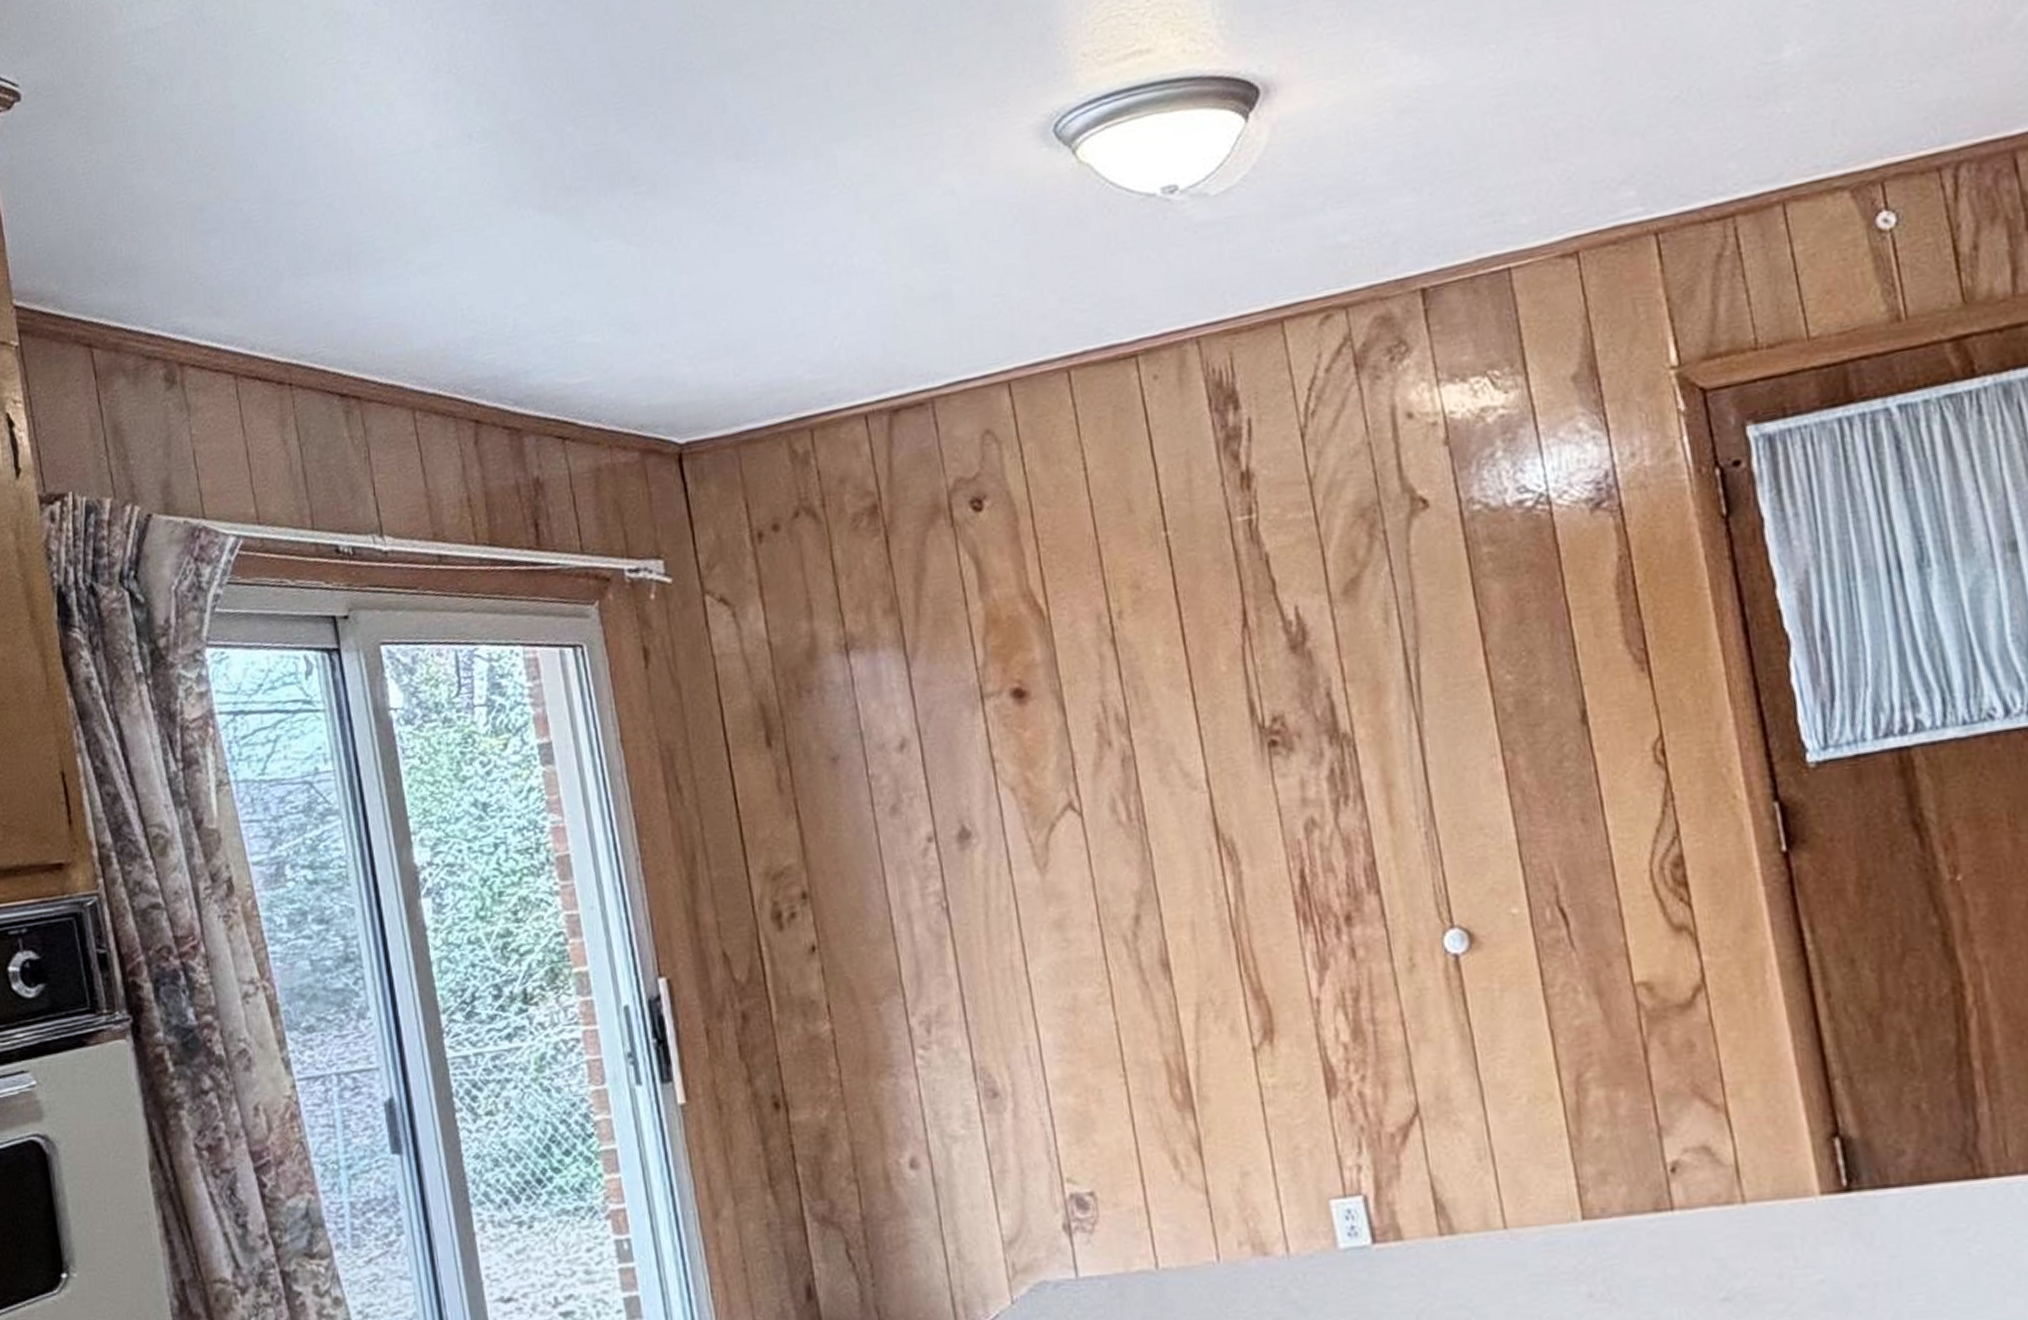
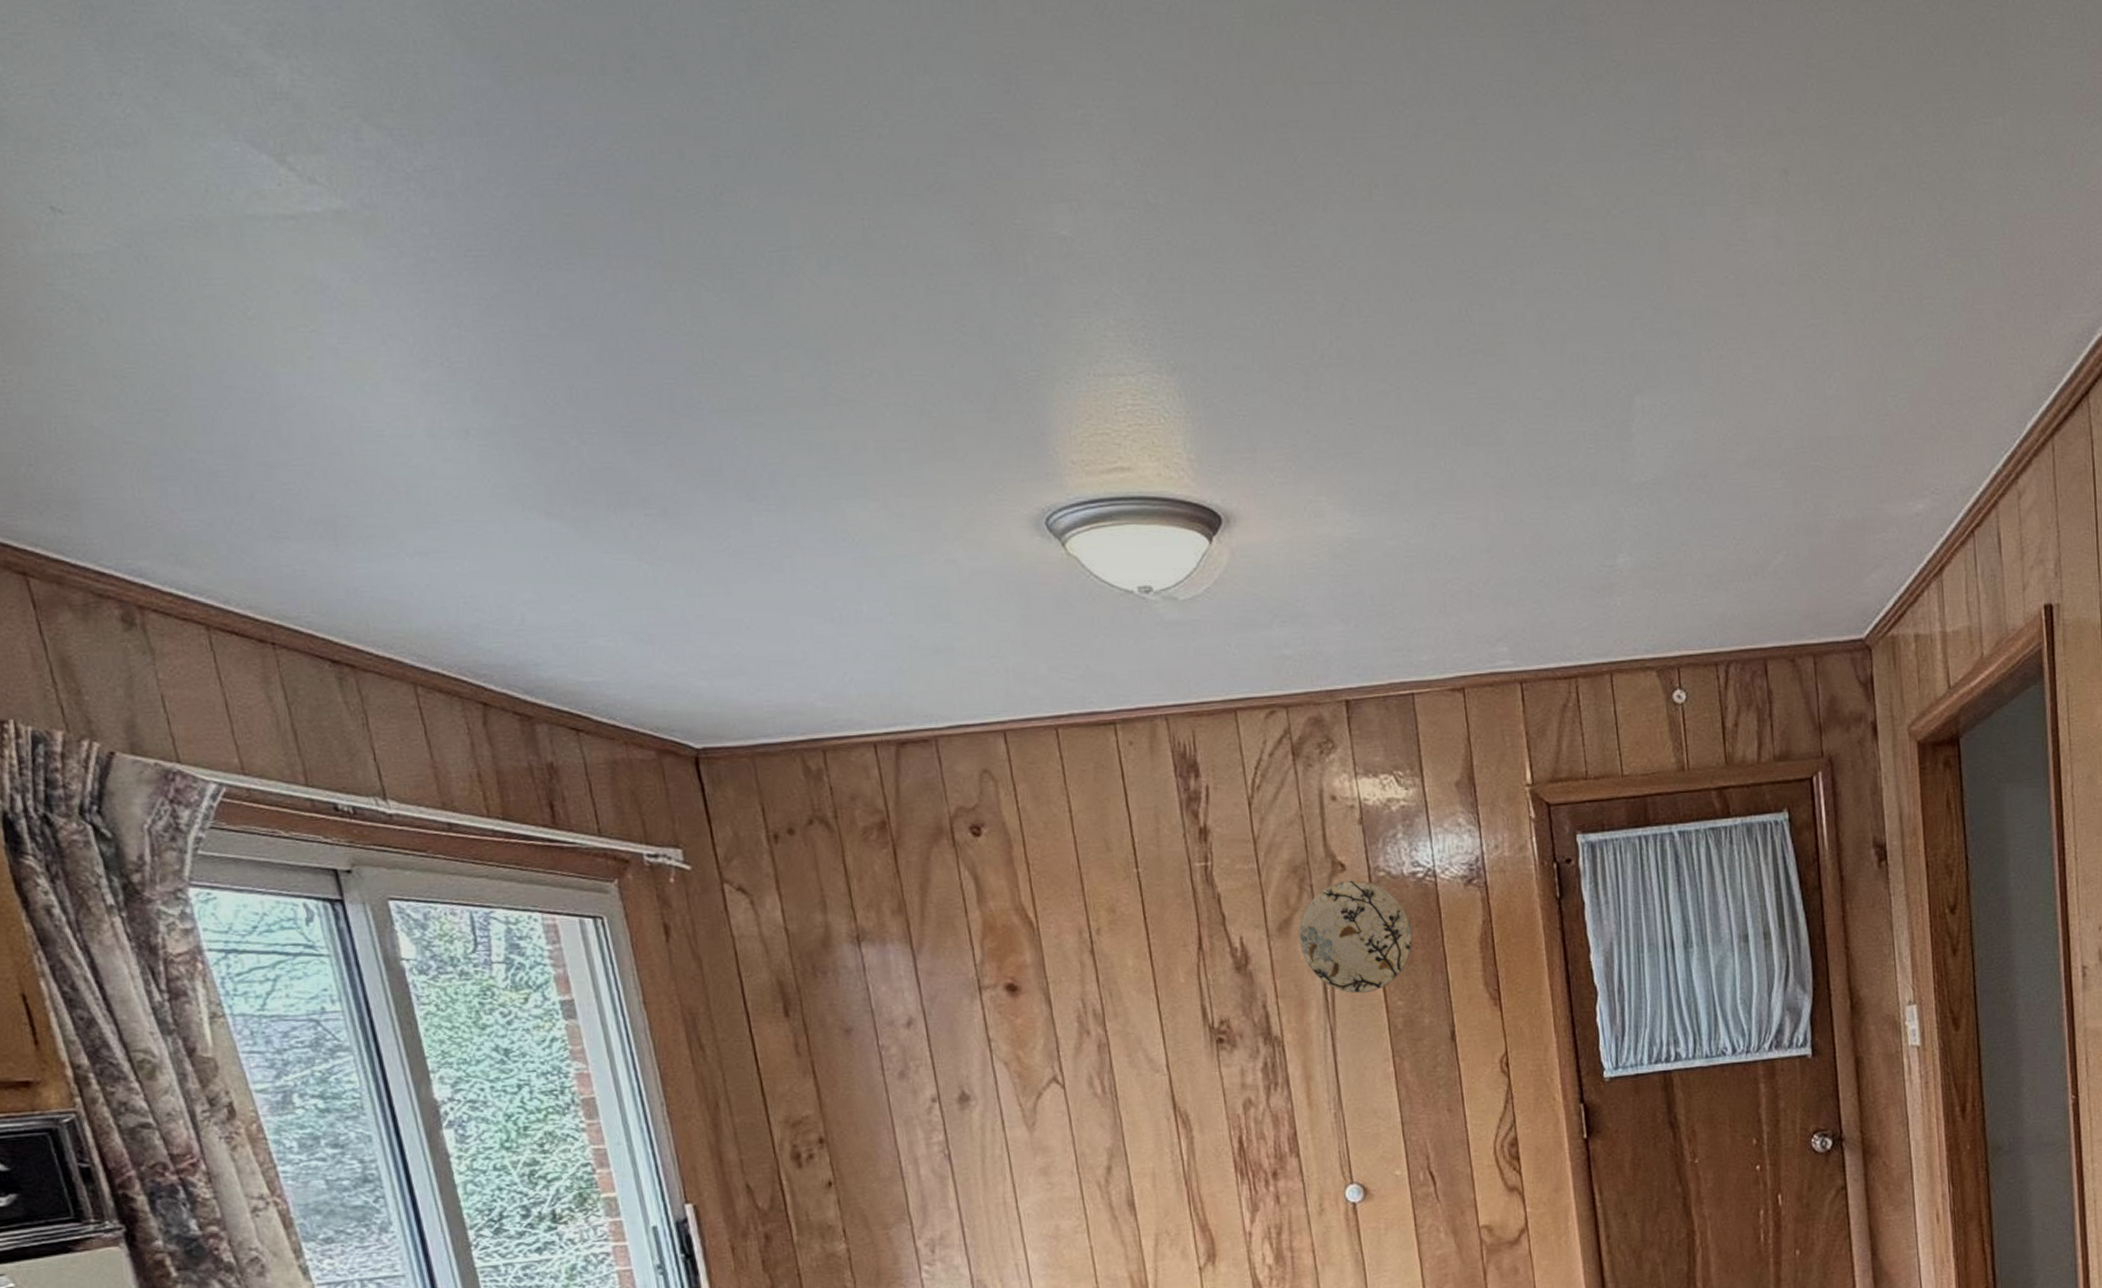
decorative plate: none [1370,517,1523,669] -> present [1299,879,1413,994]

